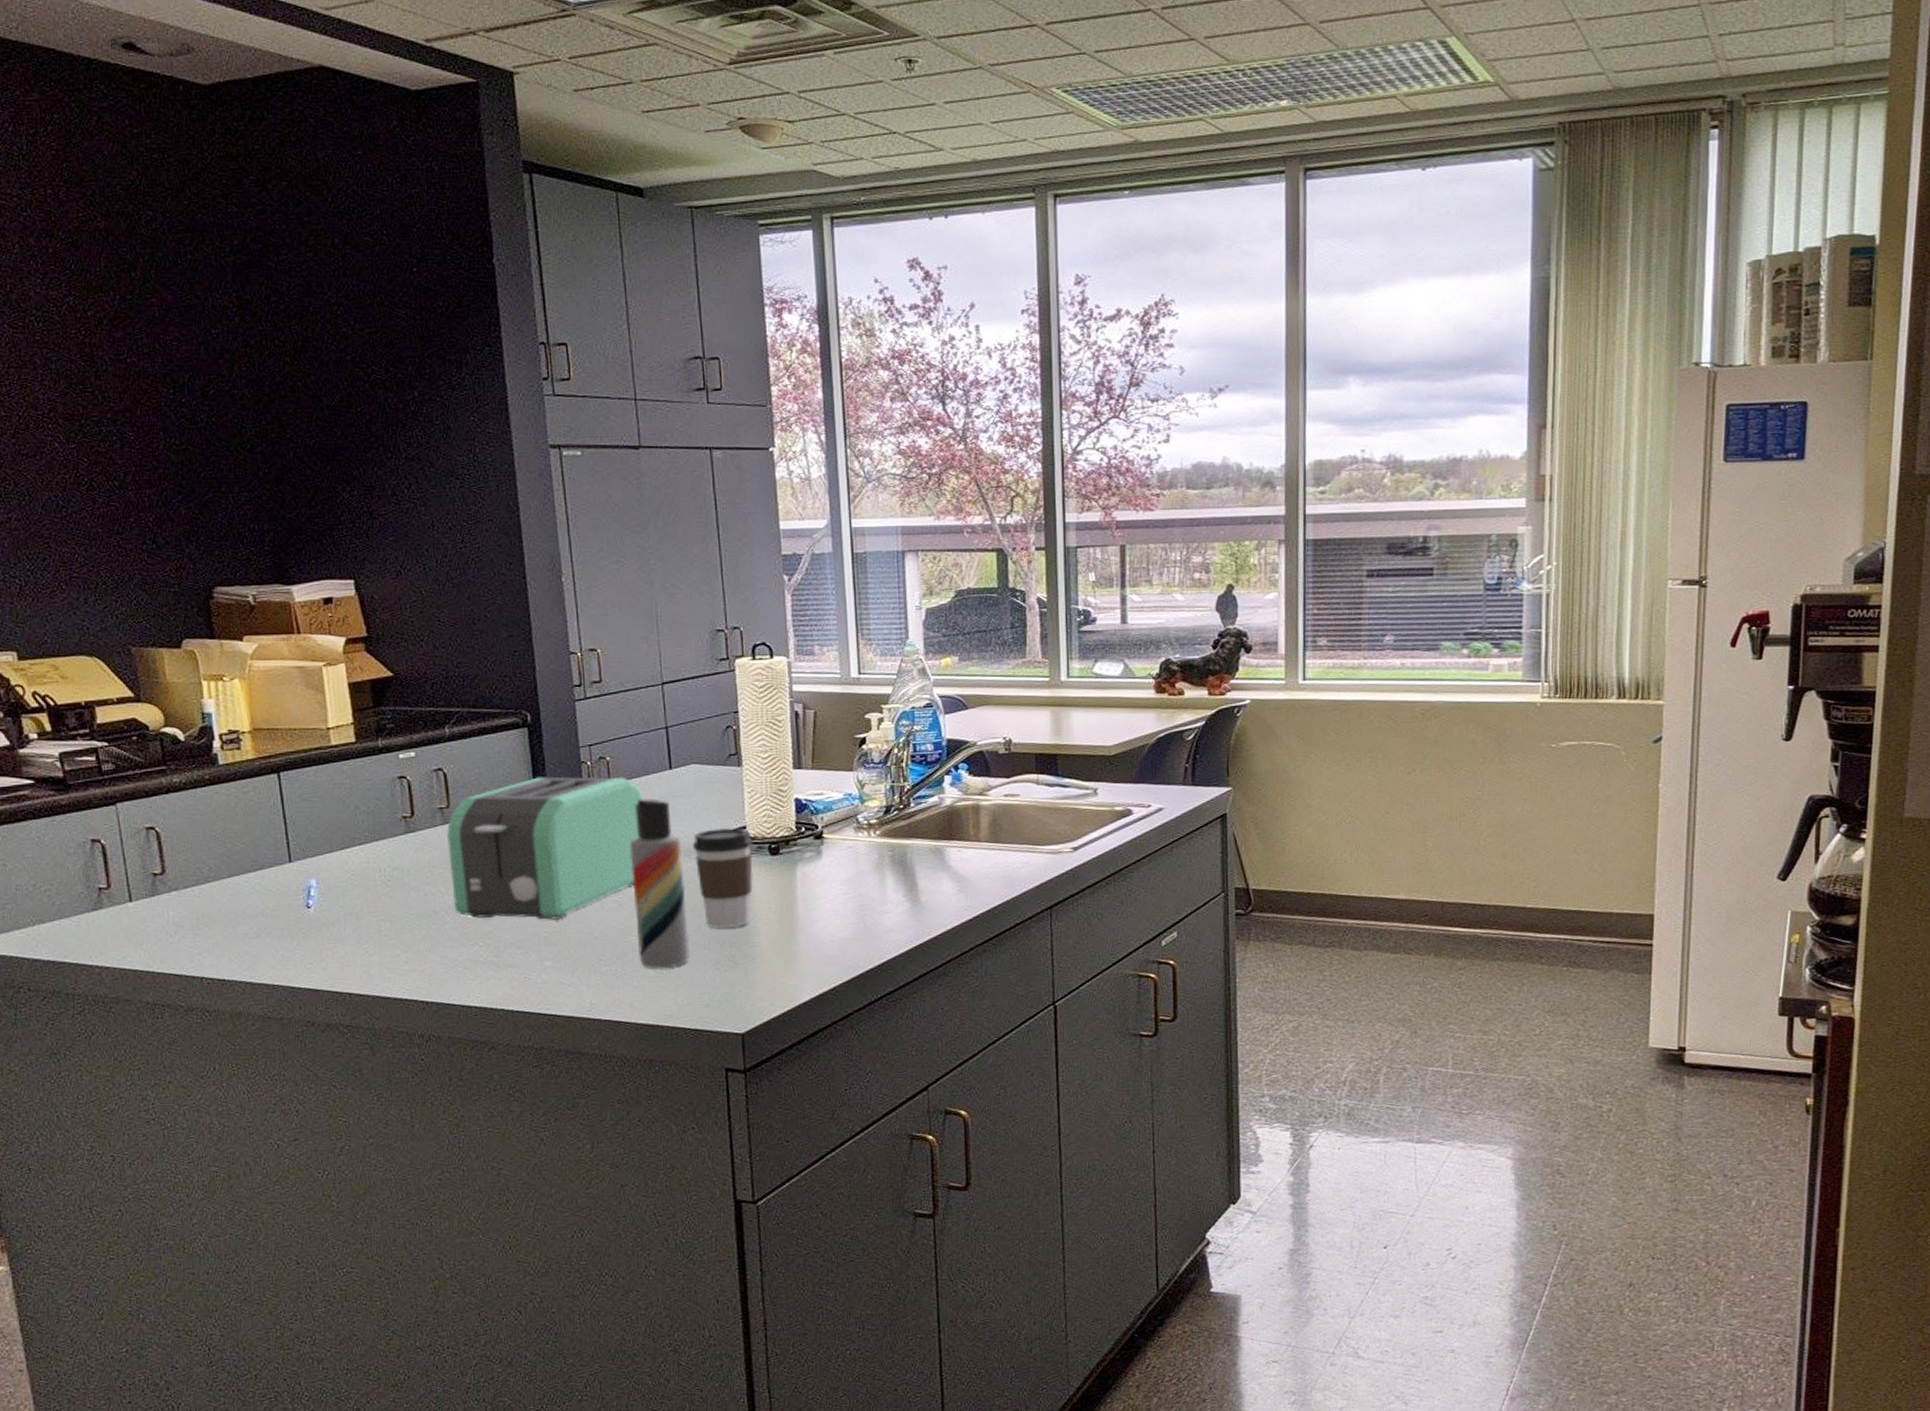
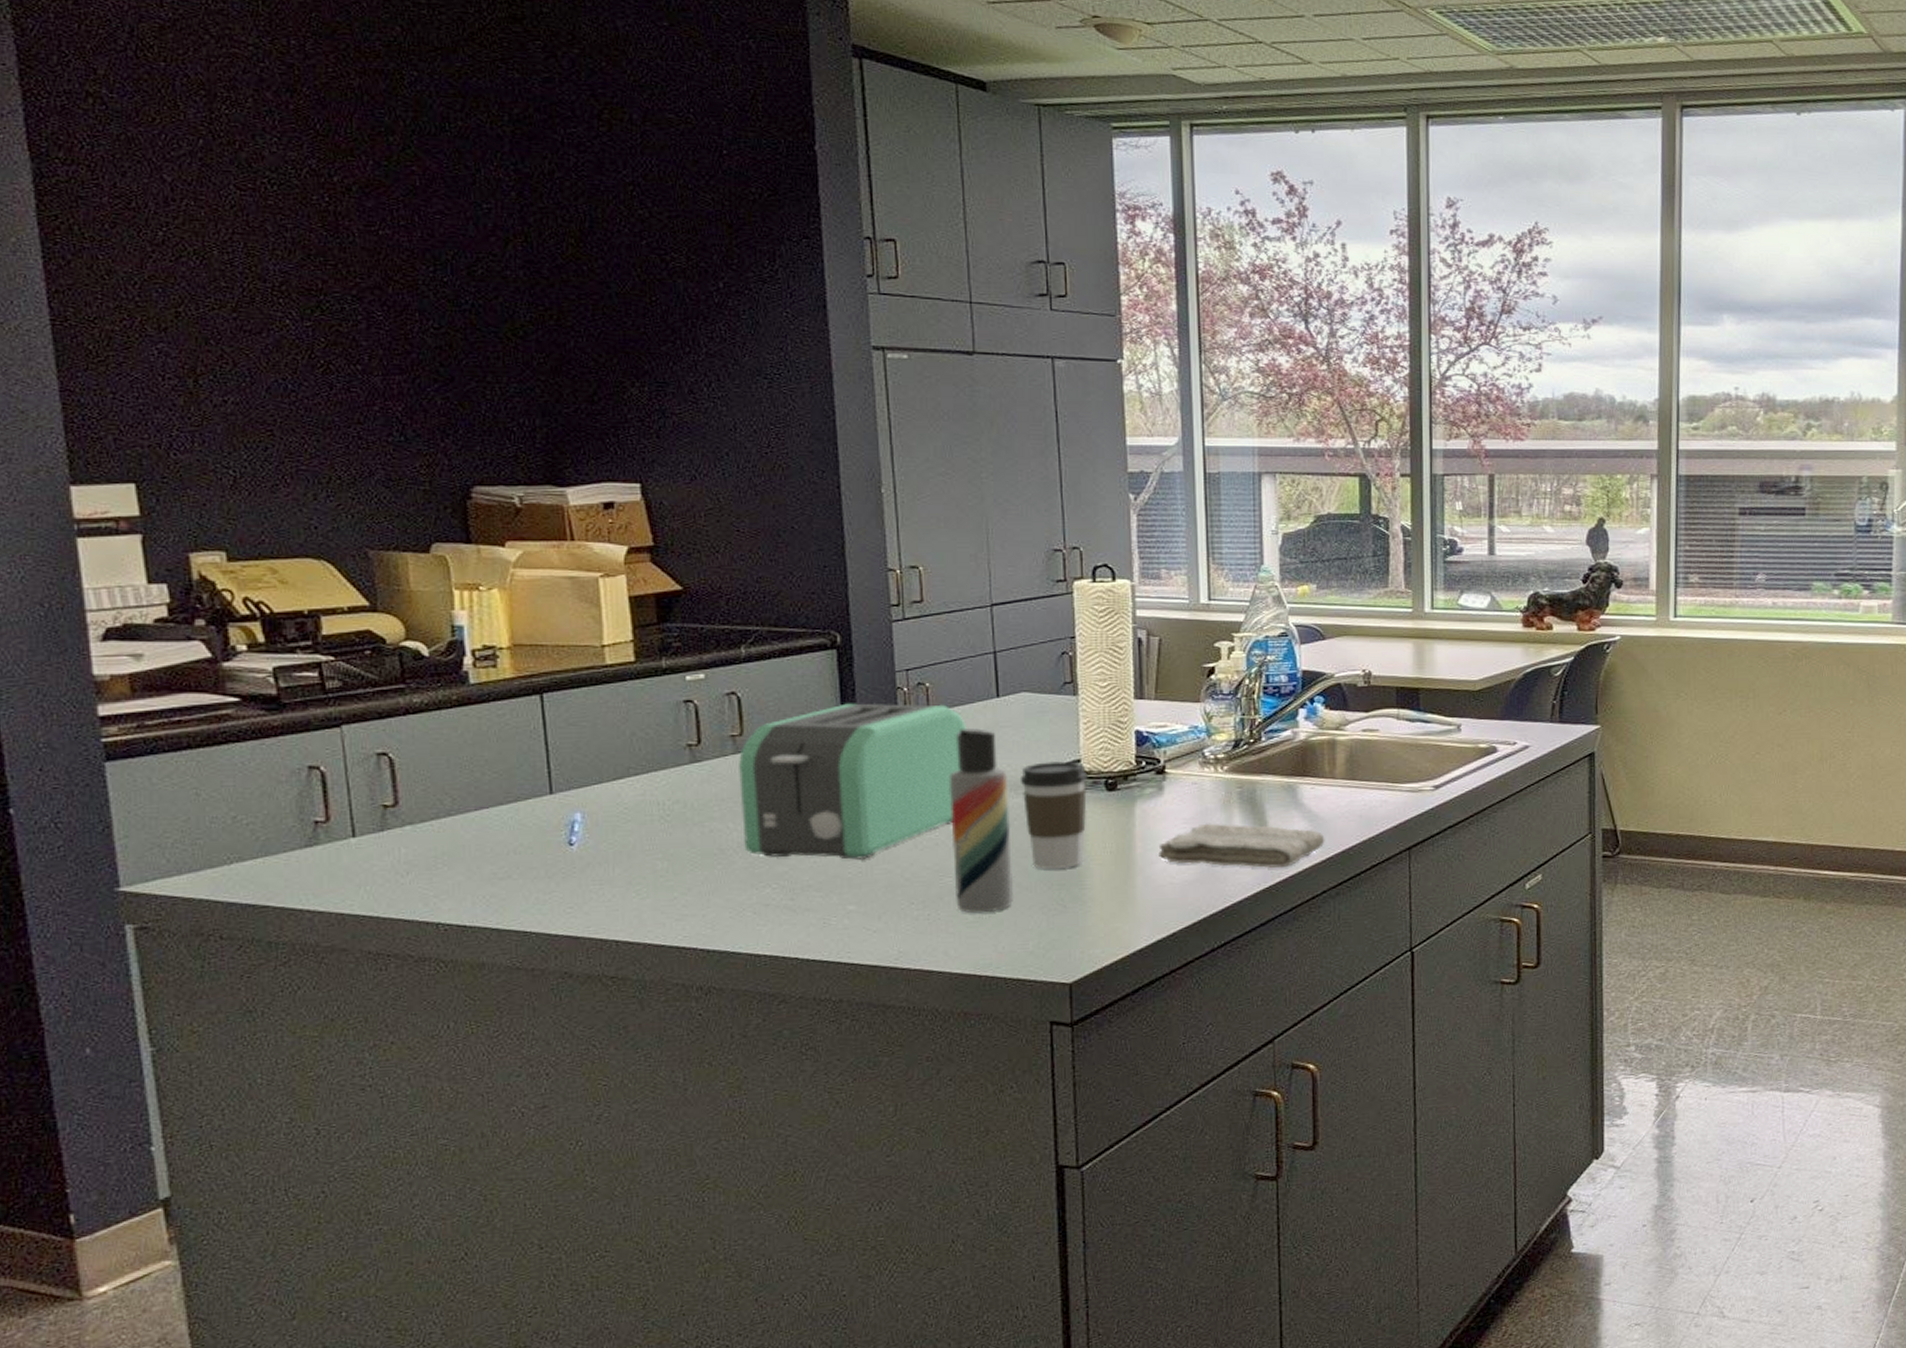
washcloth: none [818,884,972,927] -> present [1158,823,1325,868]

